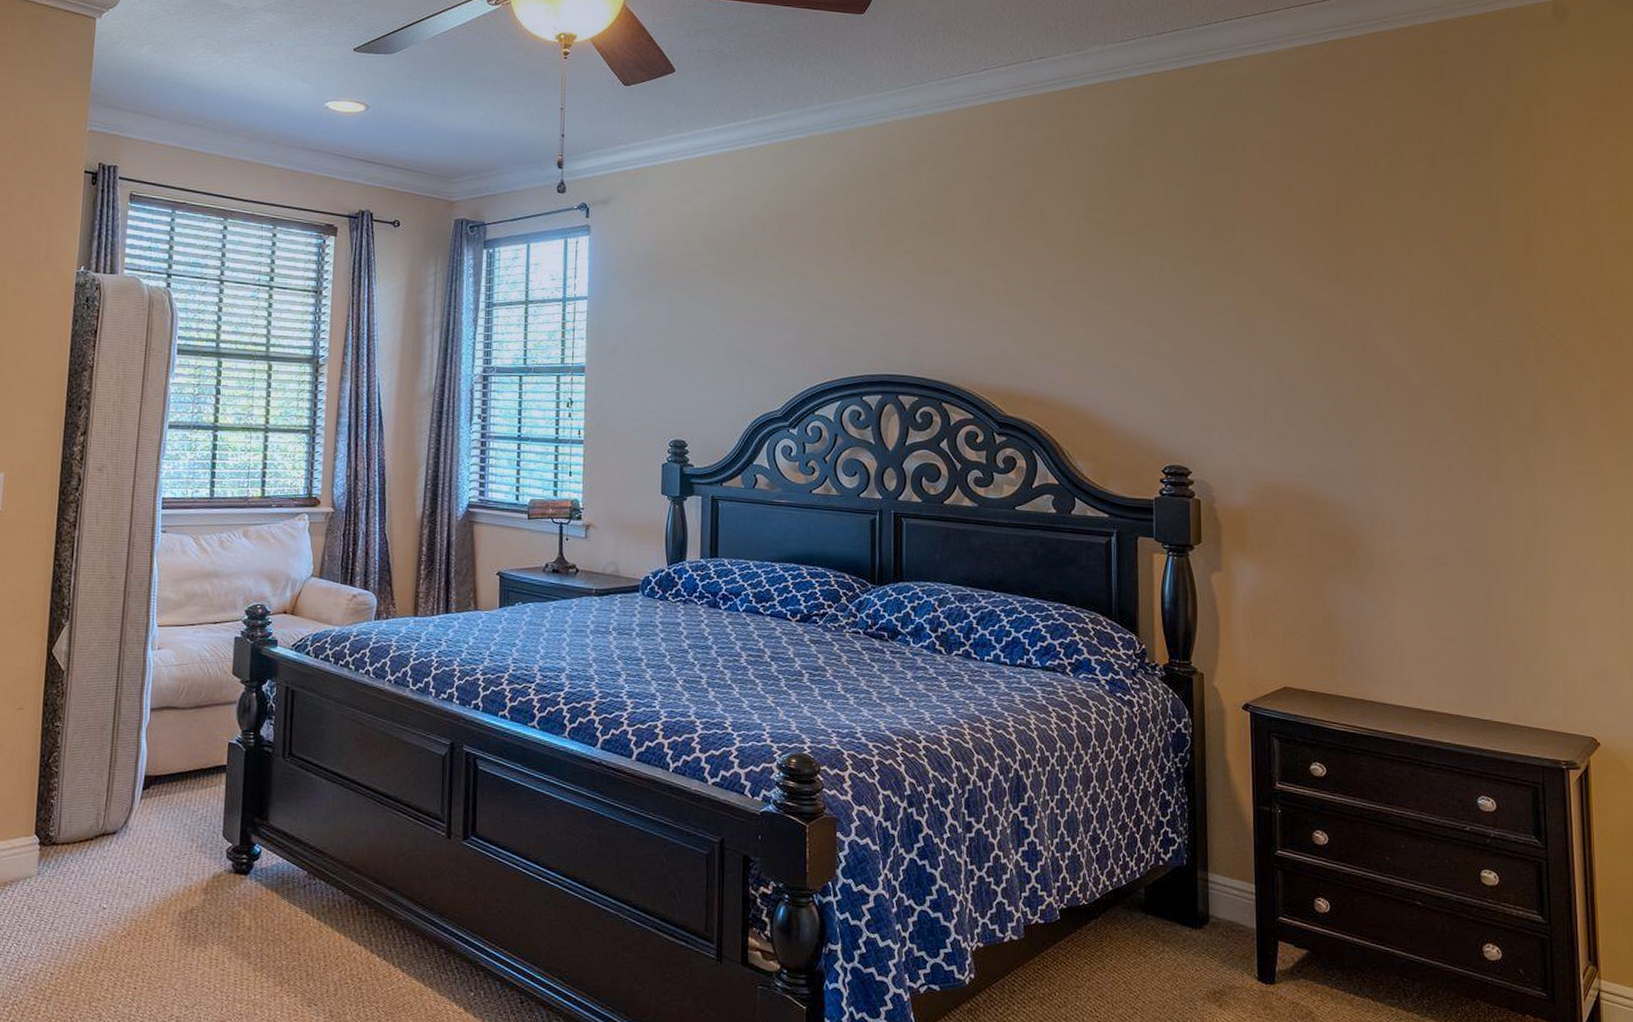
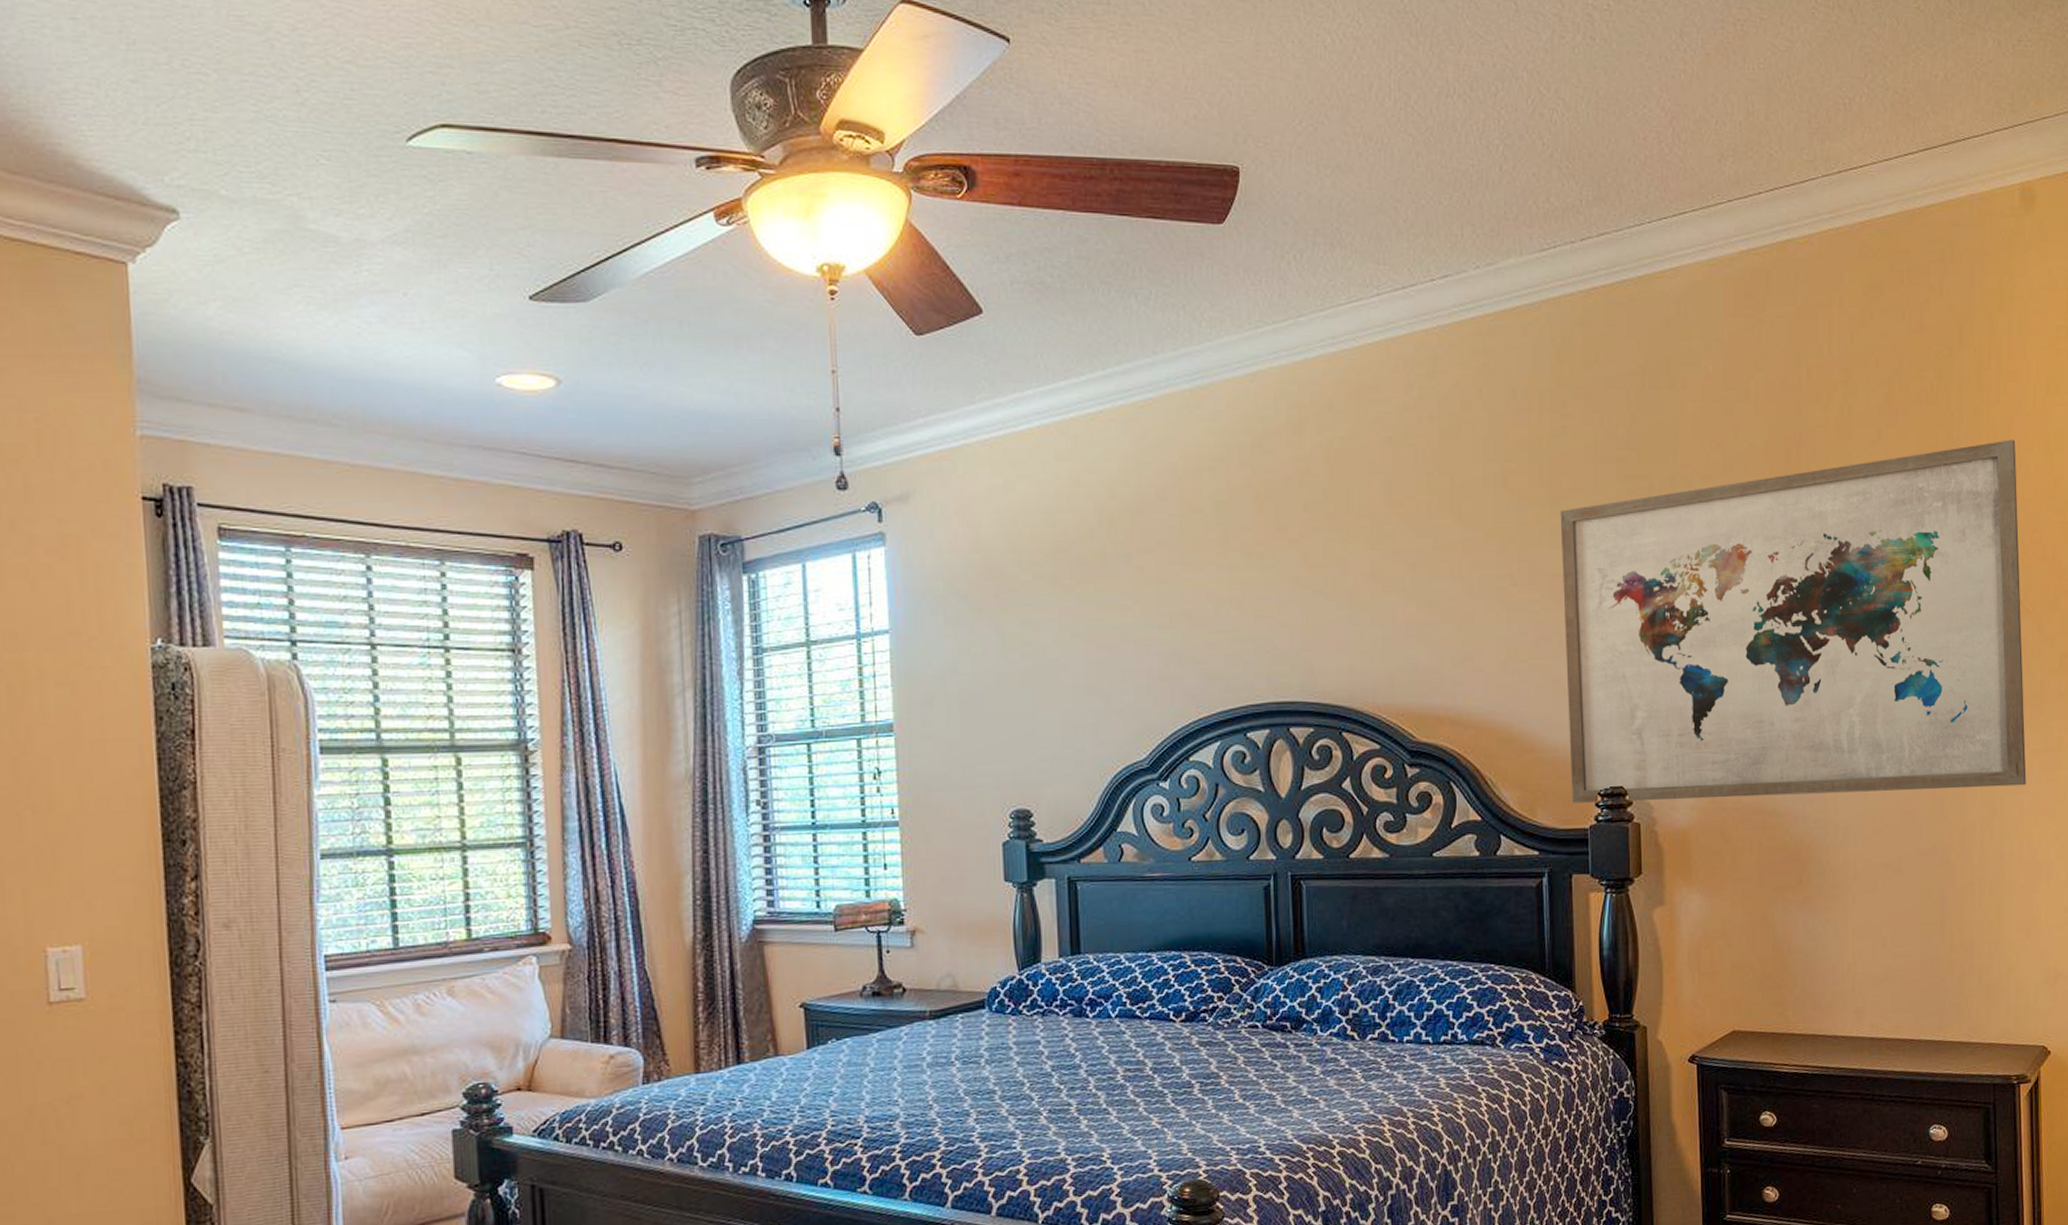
wall art: none [1134,206,1569,502] -> present [1560,439,2026,803]

